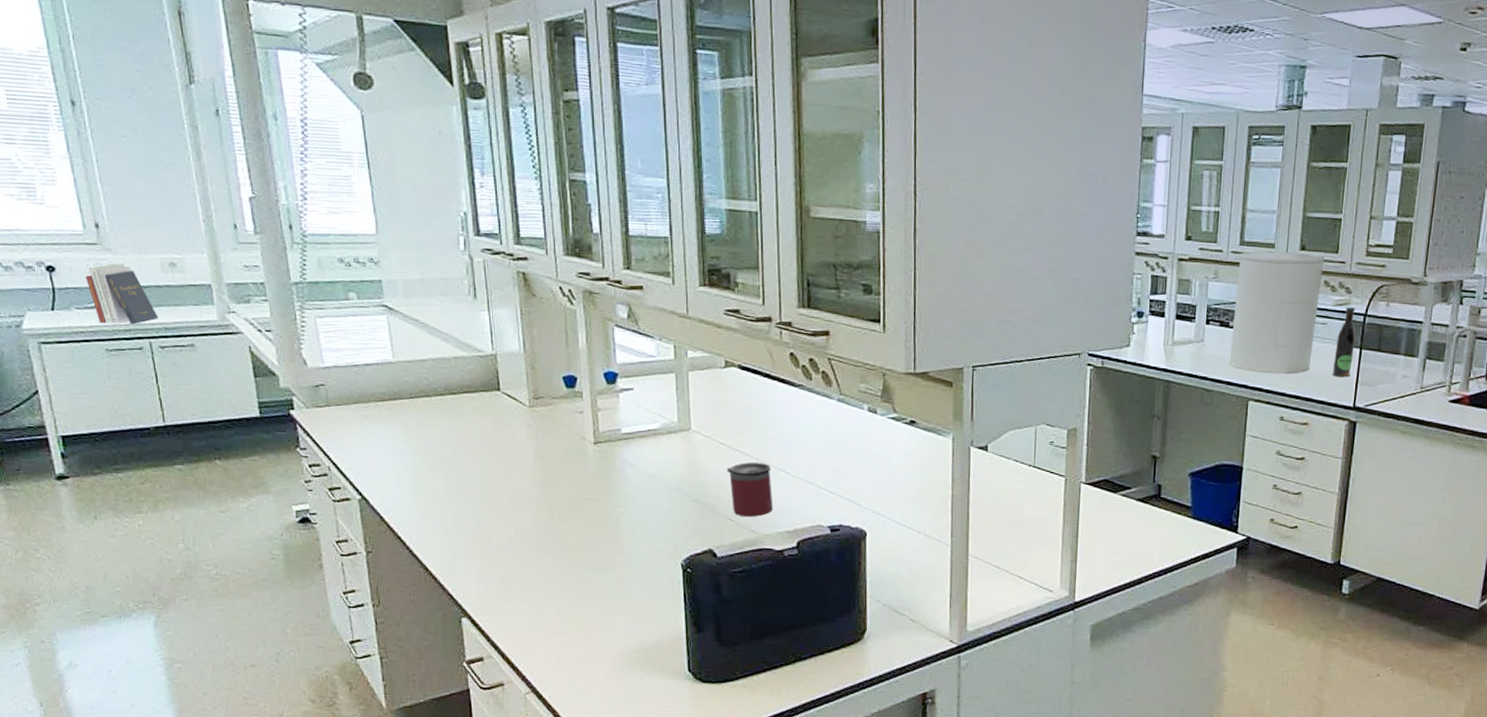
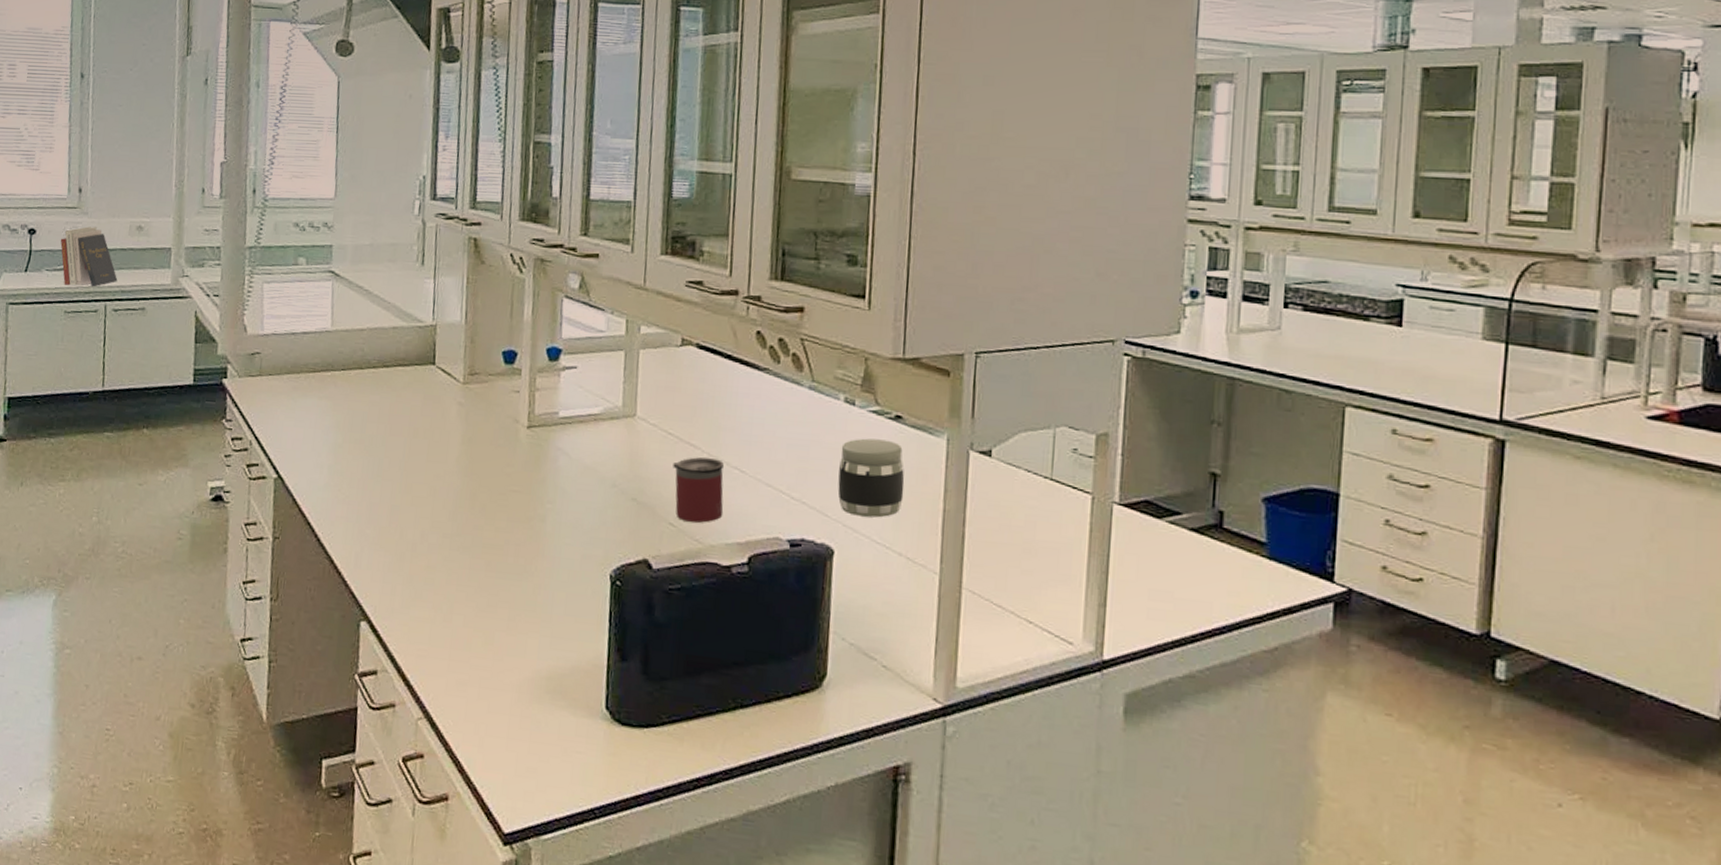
jar: none [867,440,920,504] -> present [837,438,905,518]
container: present [1229,251,1325,374] -> none [1315,218,1448,374]
bottle: present [1332,307,1356,378] -> none [1465,290,1499,381]

